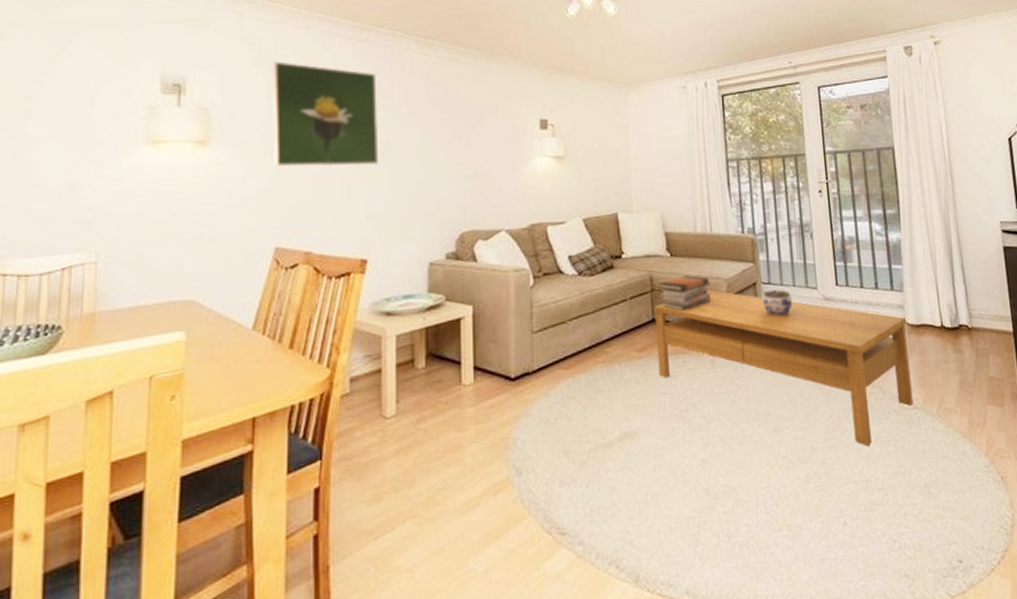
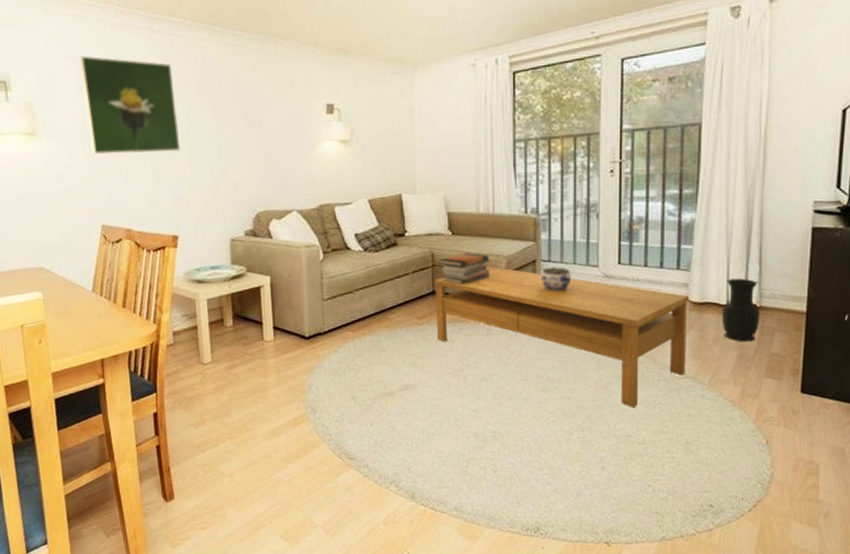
vase: none [937,298,974,366] -> present [721,278,760,342]

